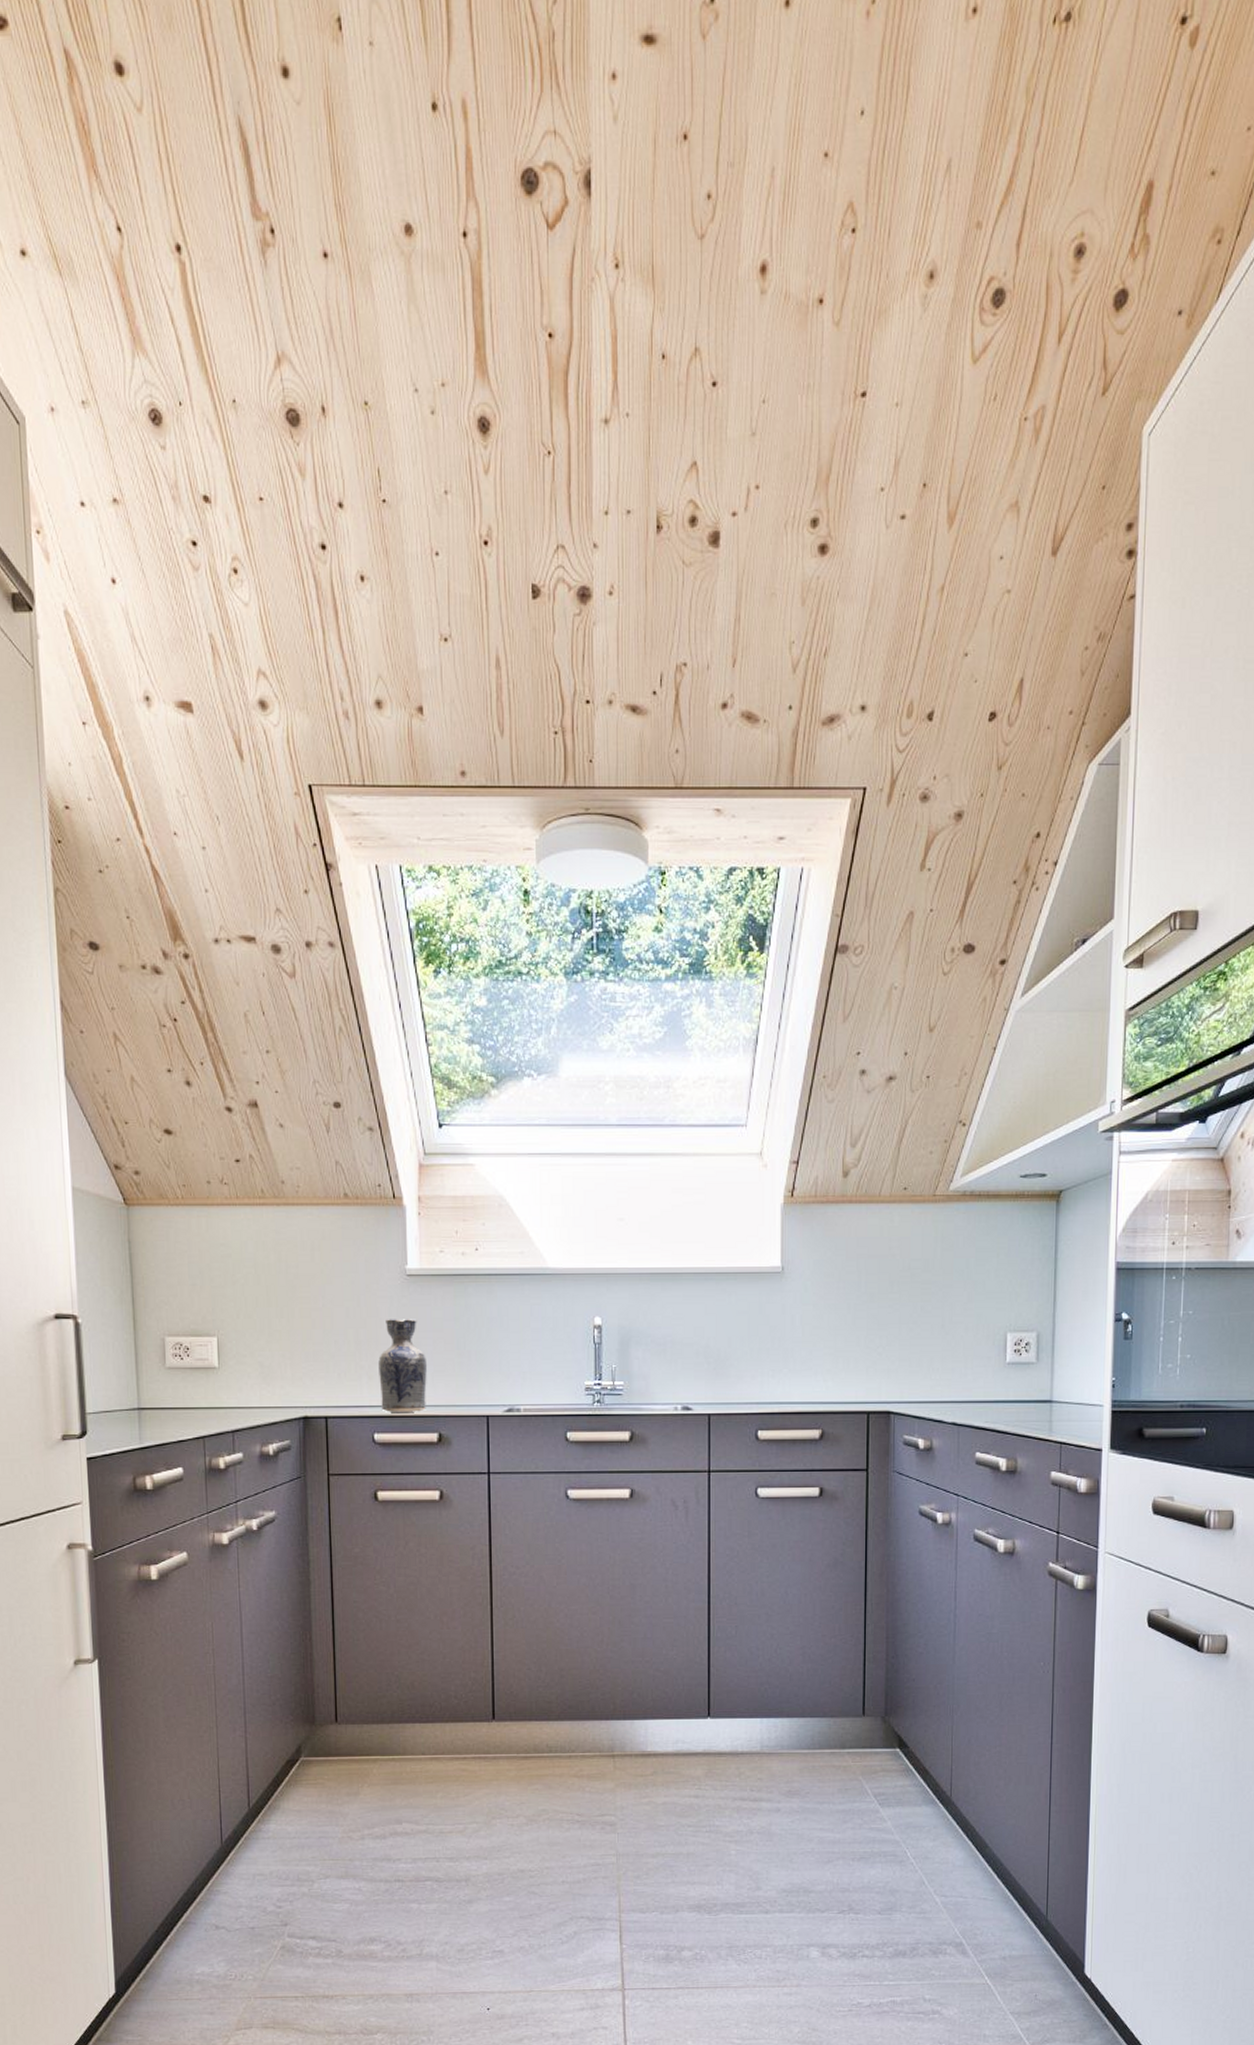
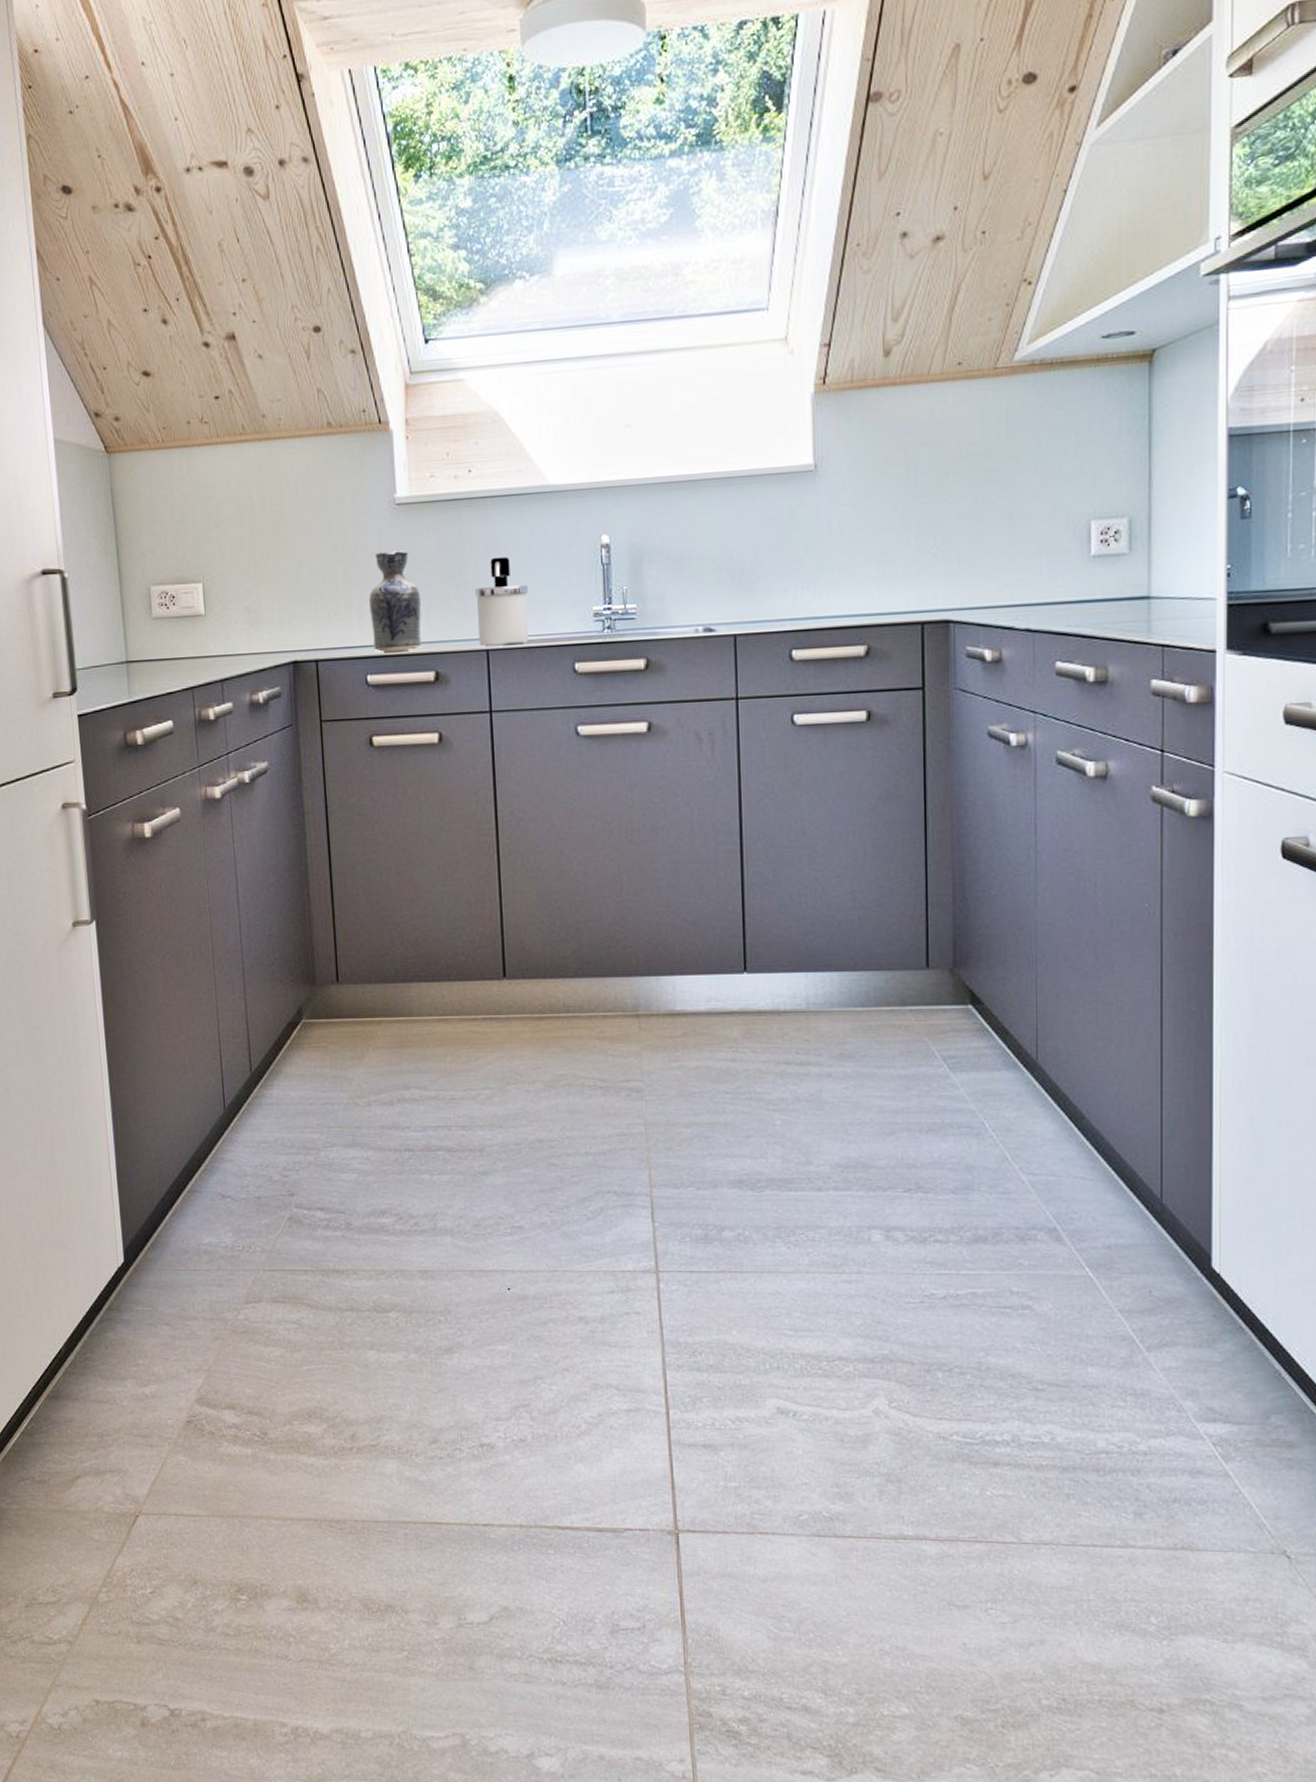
soap dispenser: none [477,1331,527,1411] -> present [474,556,529,646]

